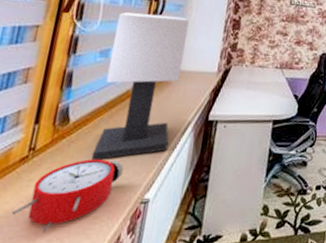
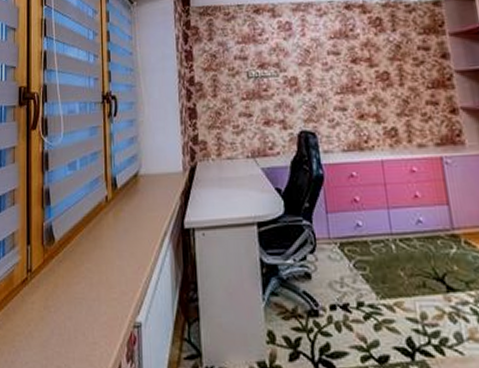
alarm clock: present [12,159,124,232] -> none [24,278,111,357]
table lamp: present [90,12,189,161] -> none [78,115,149,281]

